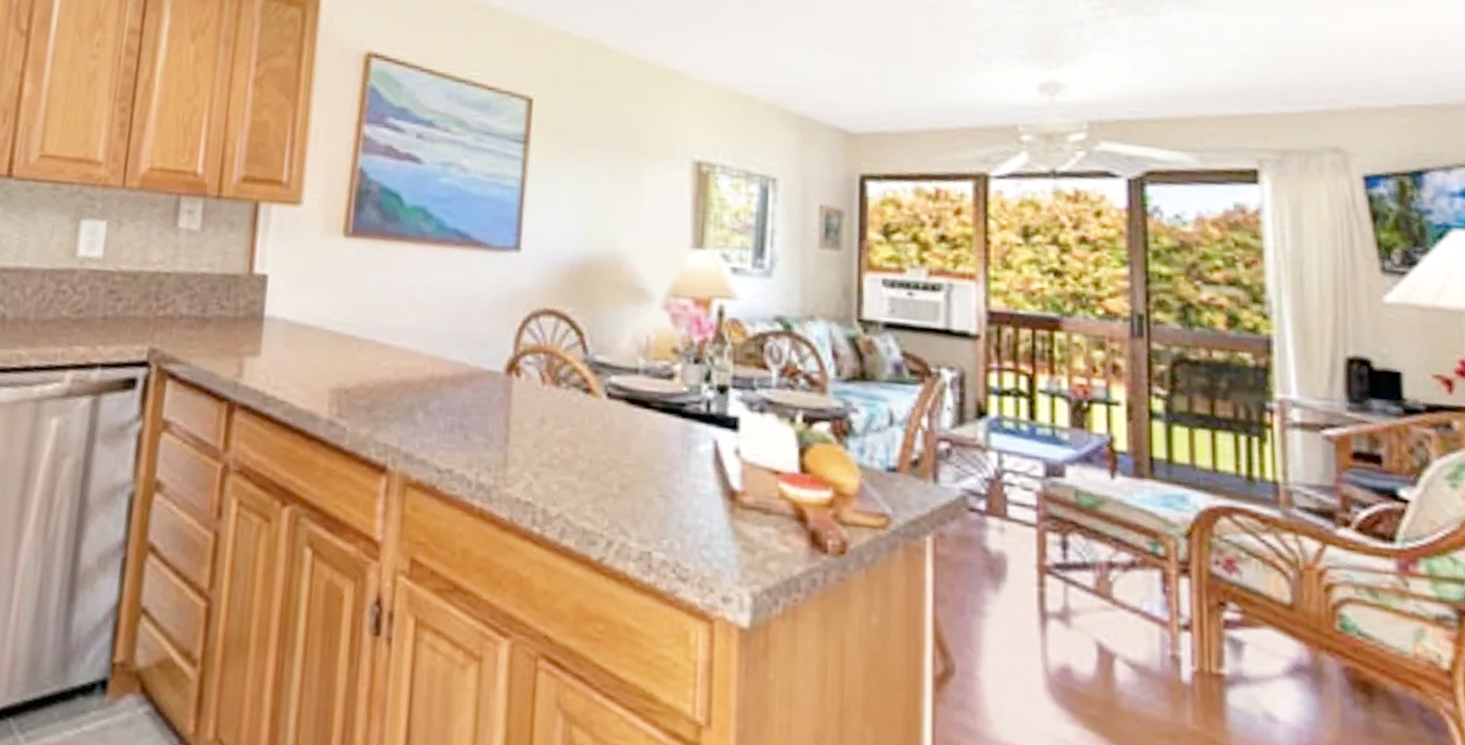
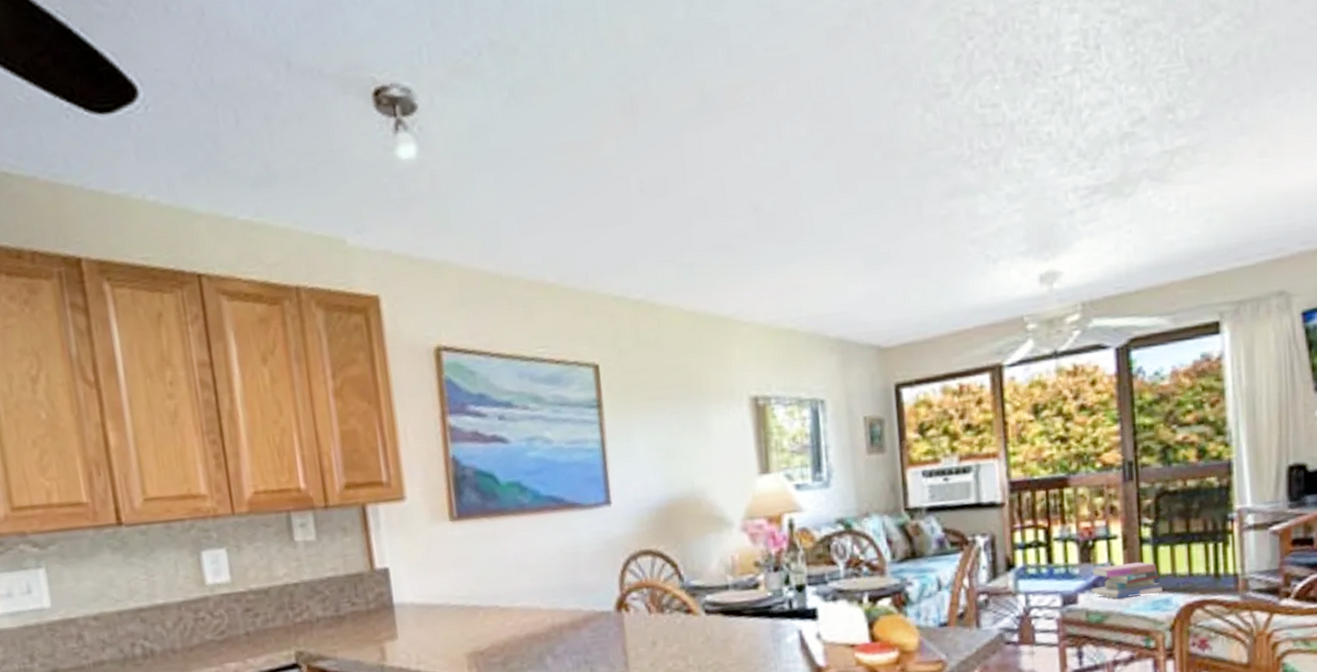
books: none [1084,436,1177,487] -> present [1091,561,1163,599]

